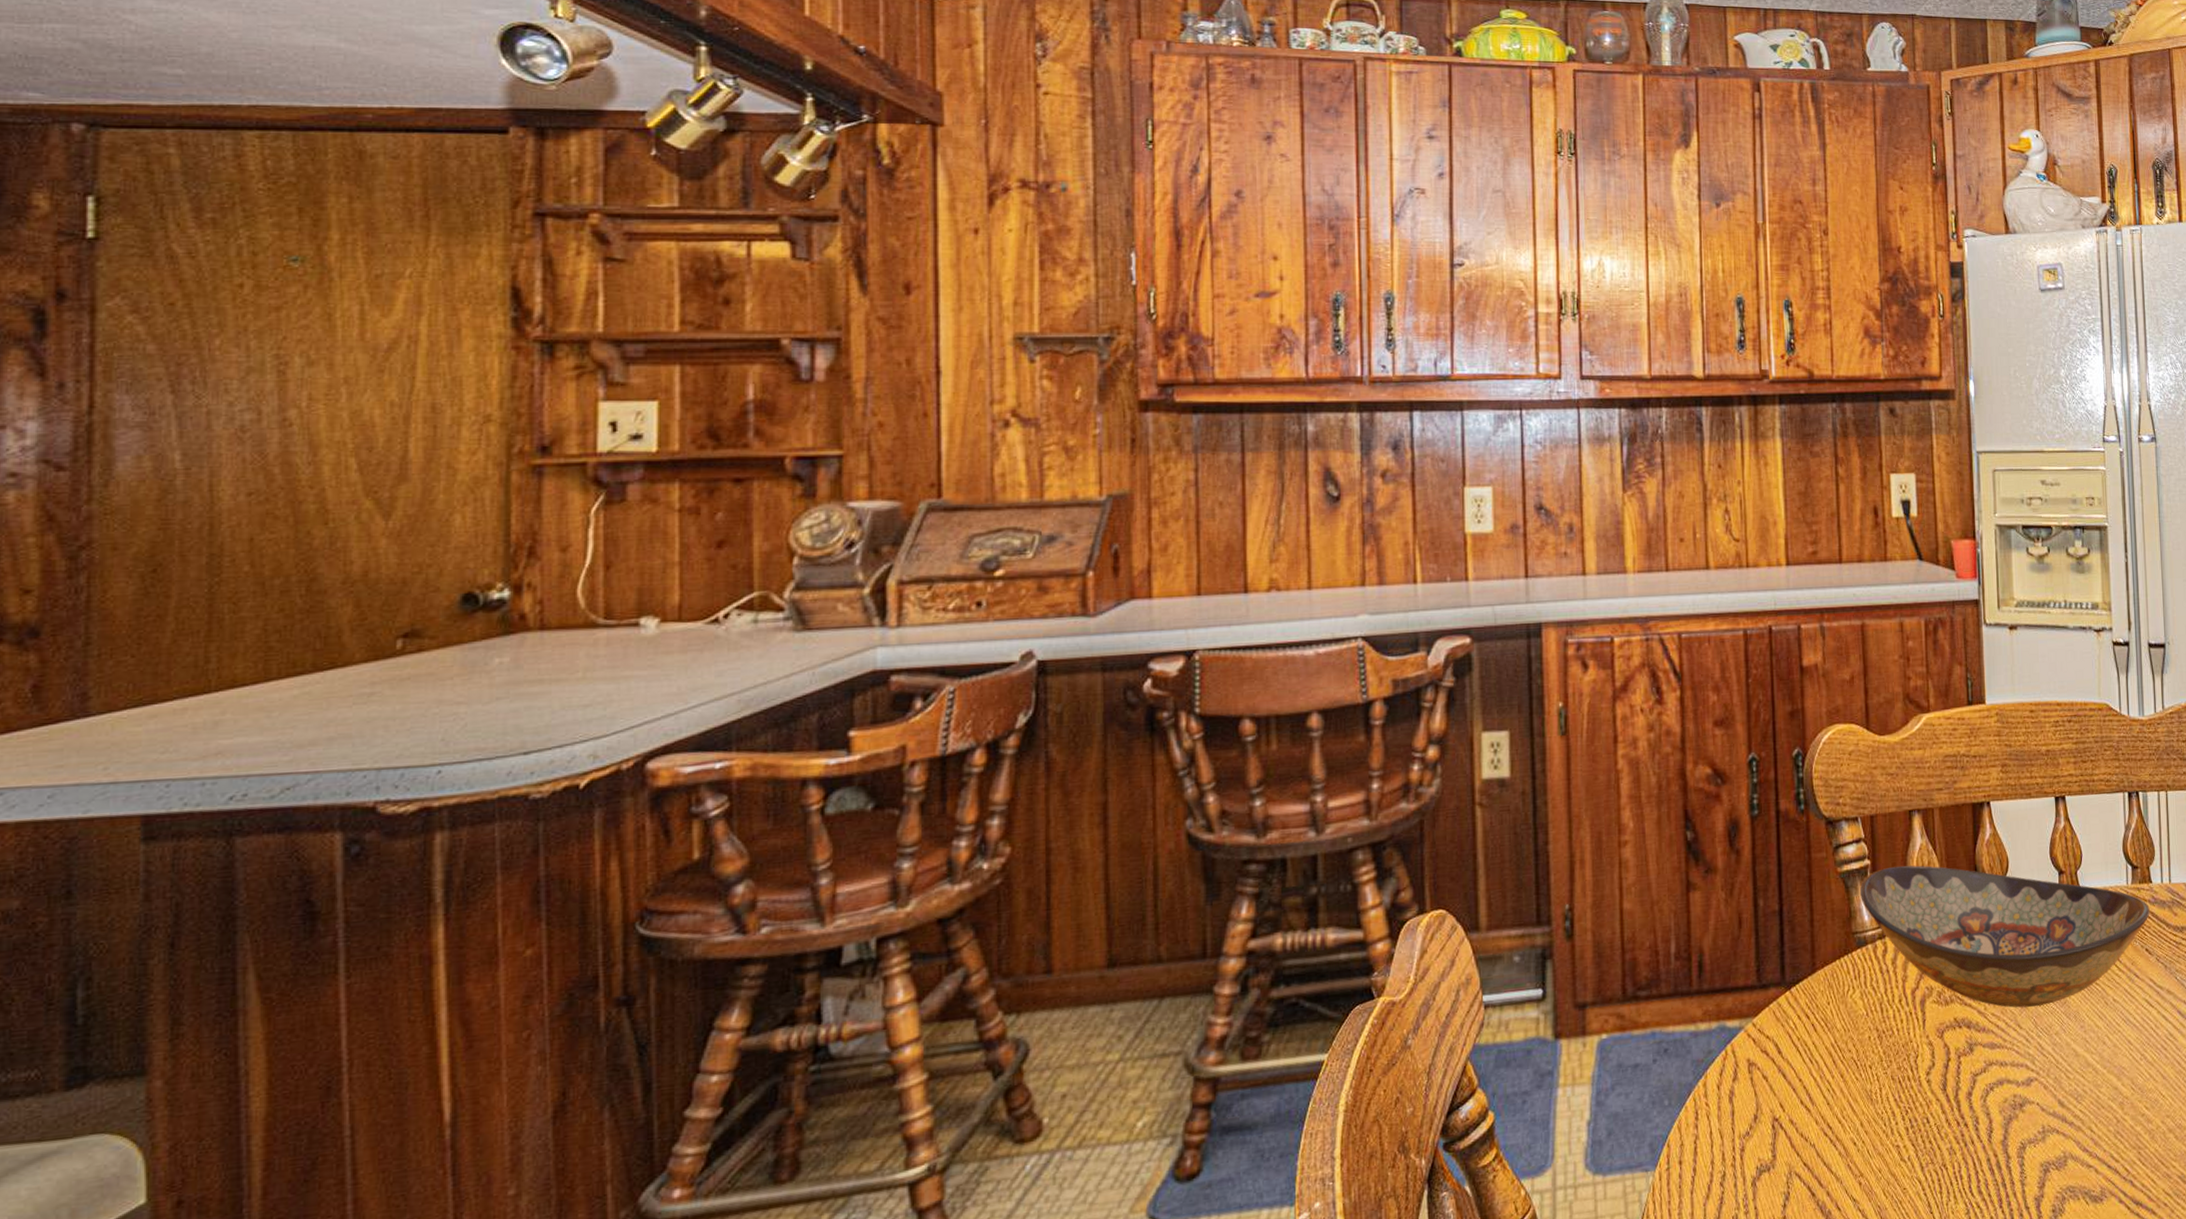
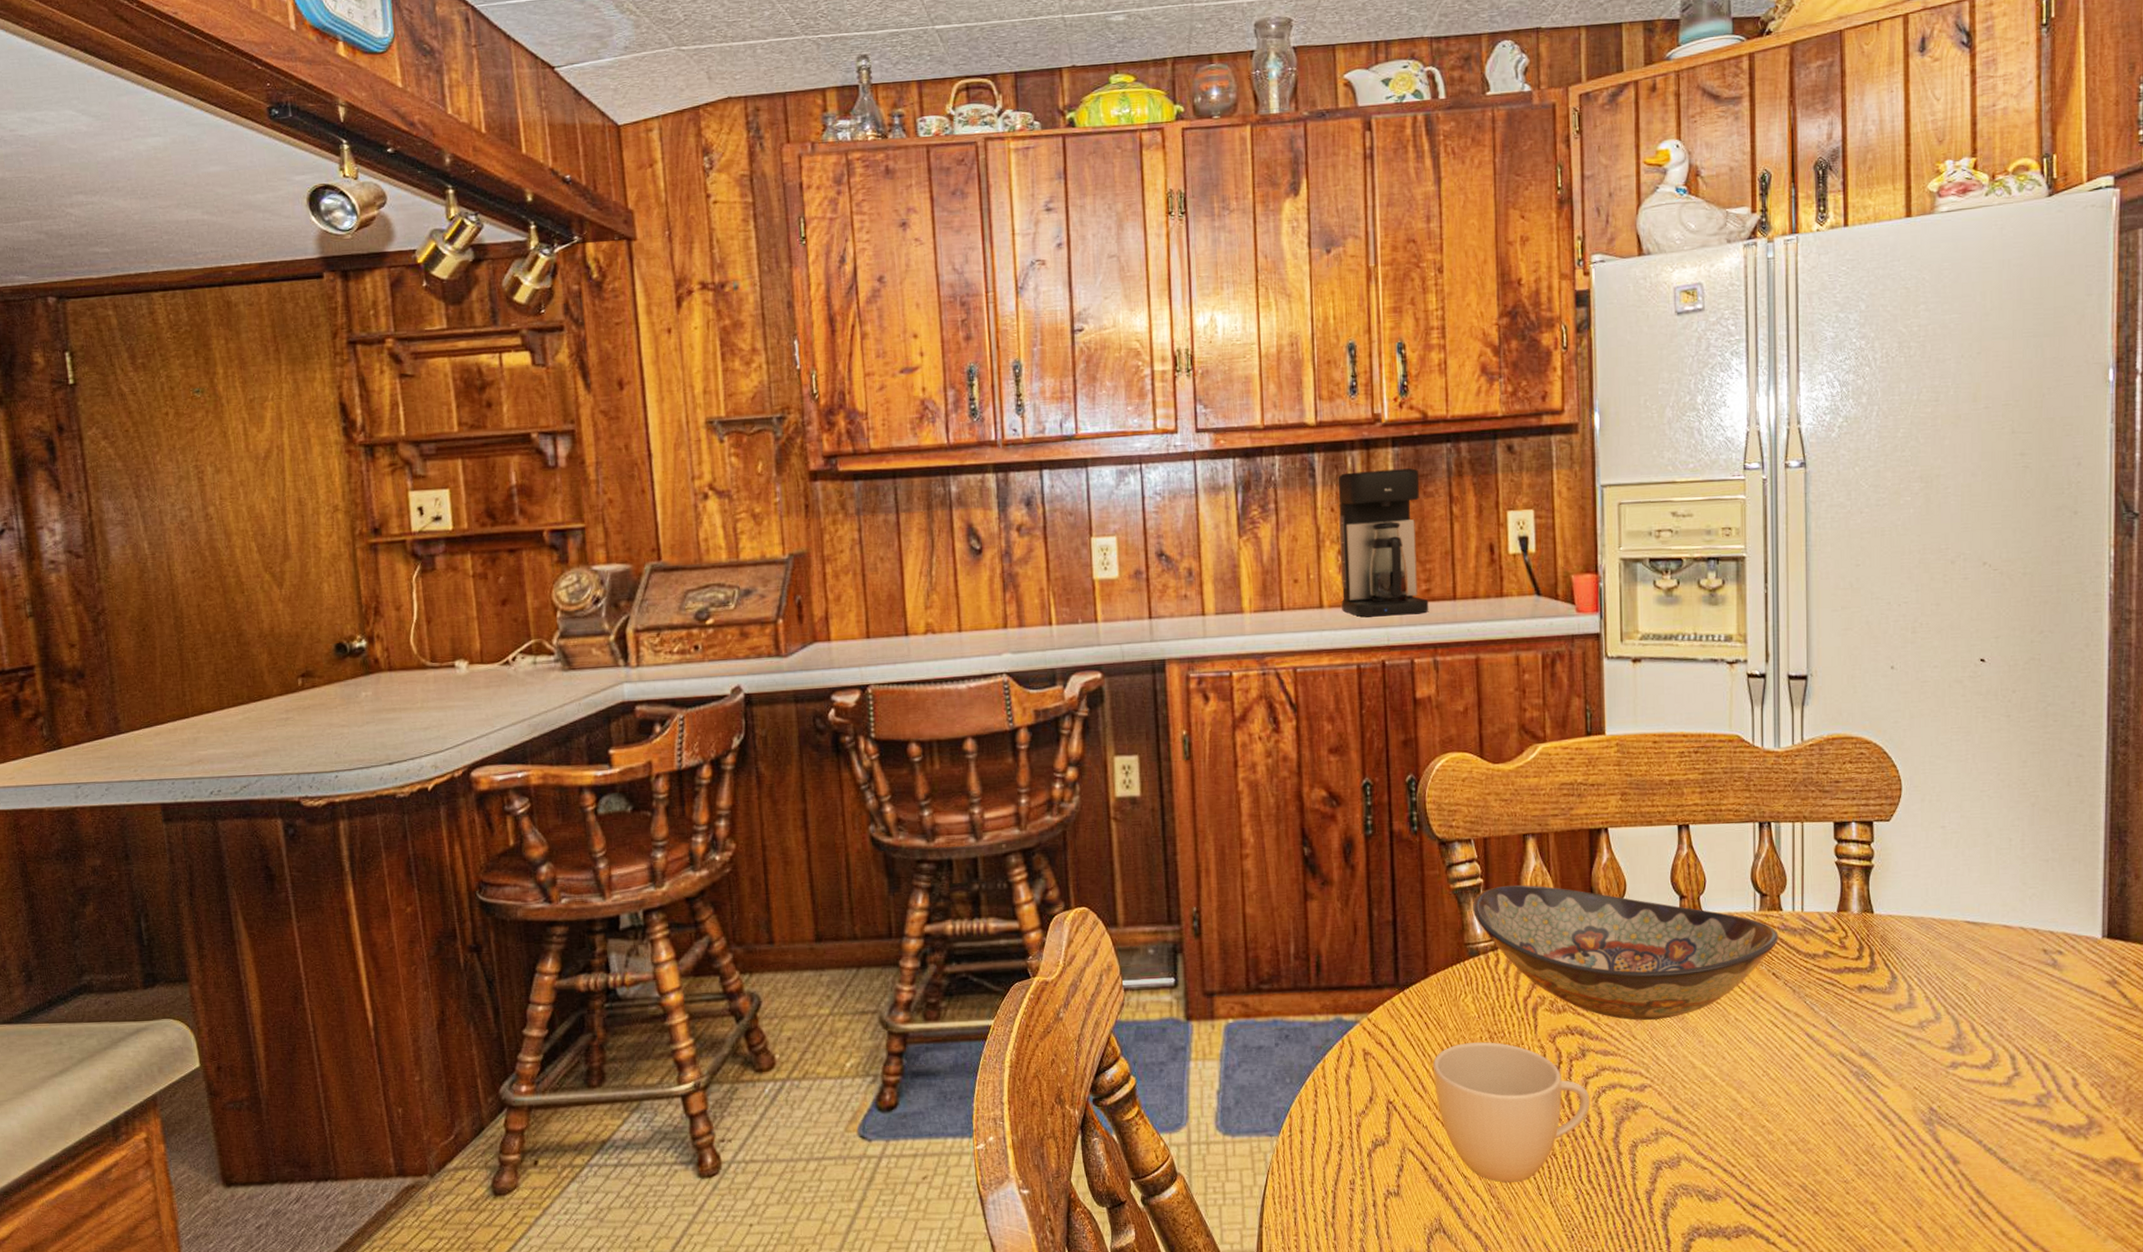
coffee maker: none [1725,427,1816,580] -> present [1338,468,1429,617]
cup: none [1820,1041,1979,1203] -> present [1432,1042,1590,1183]

